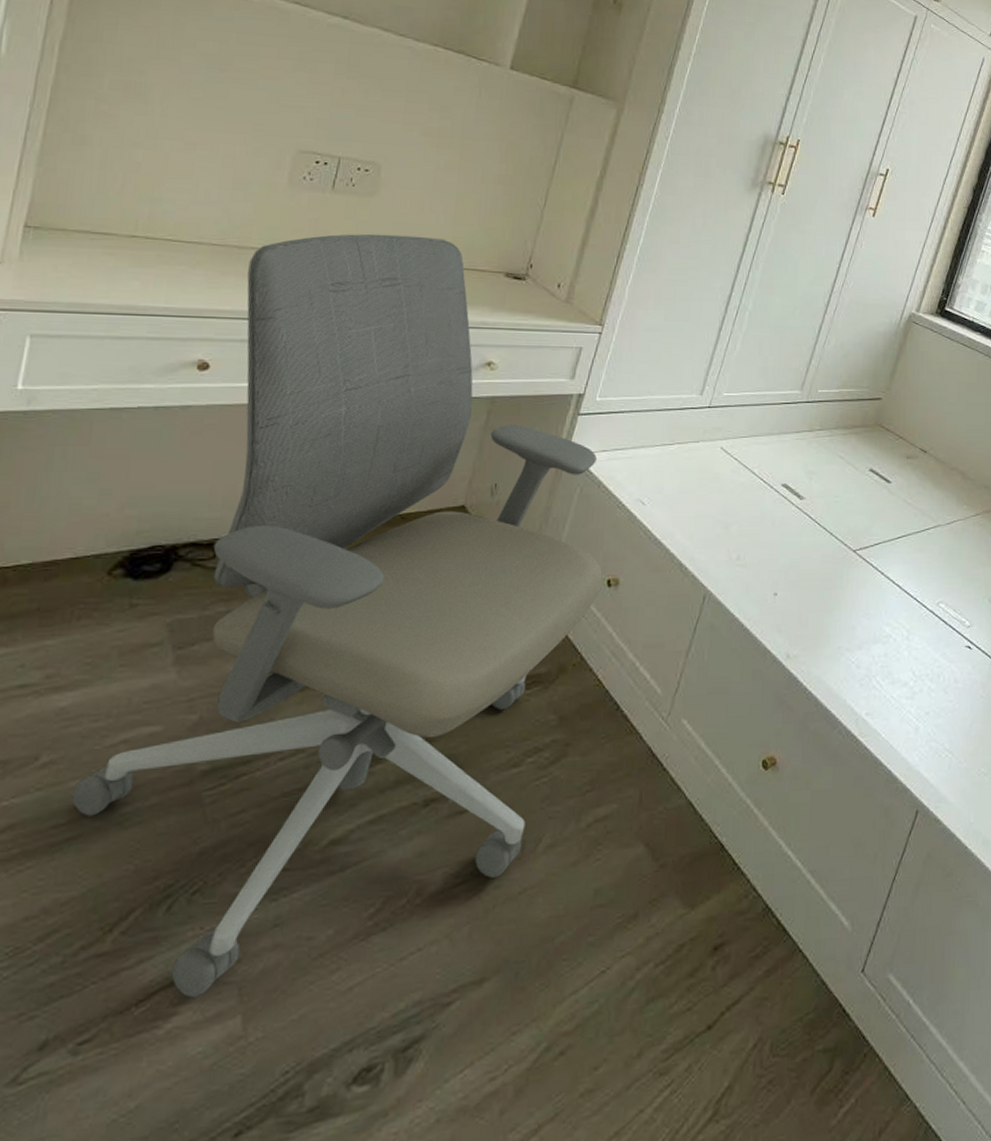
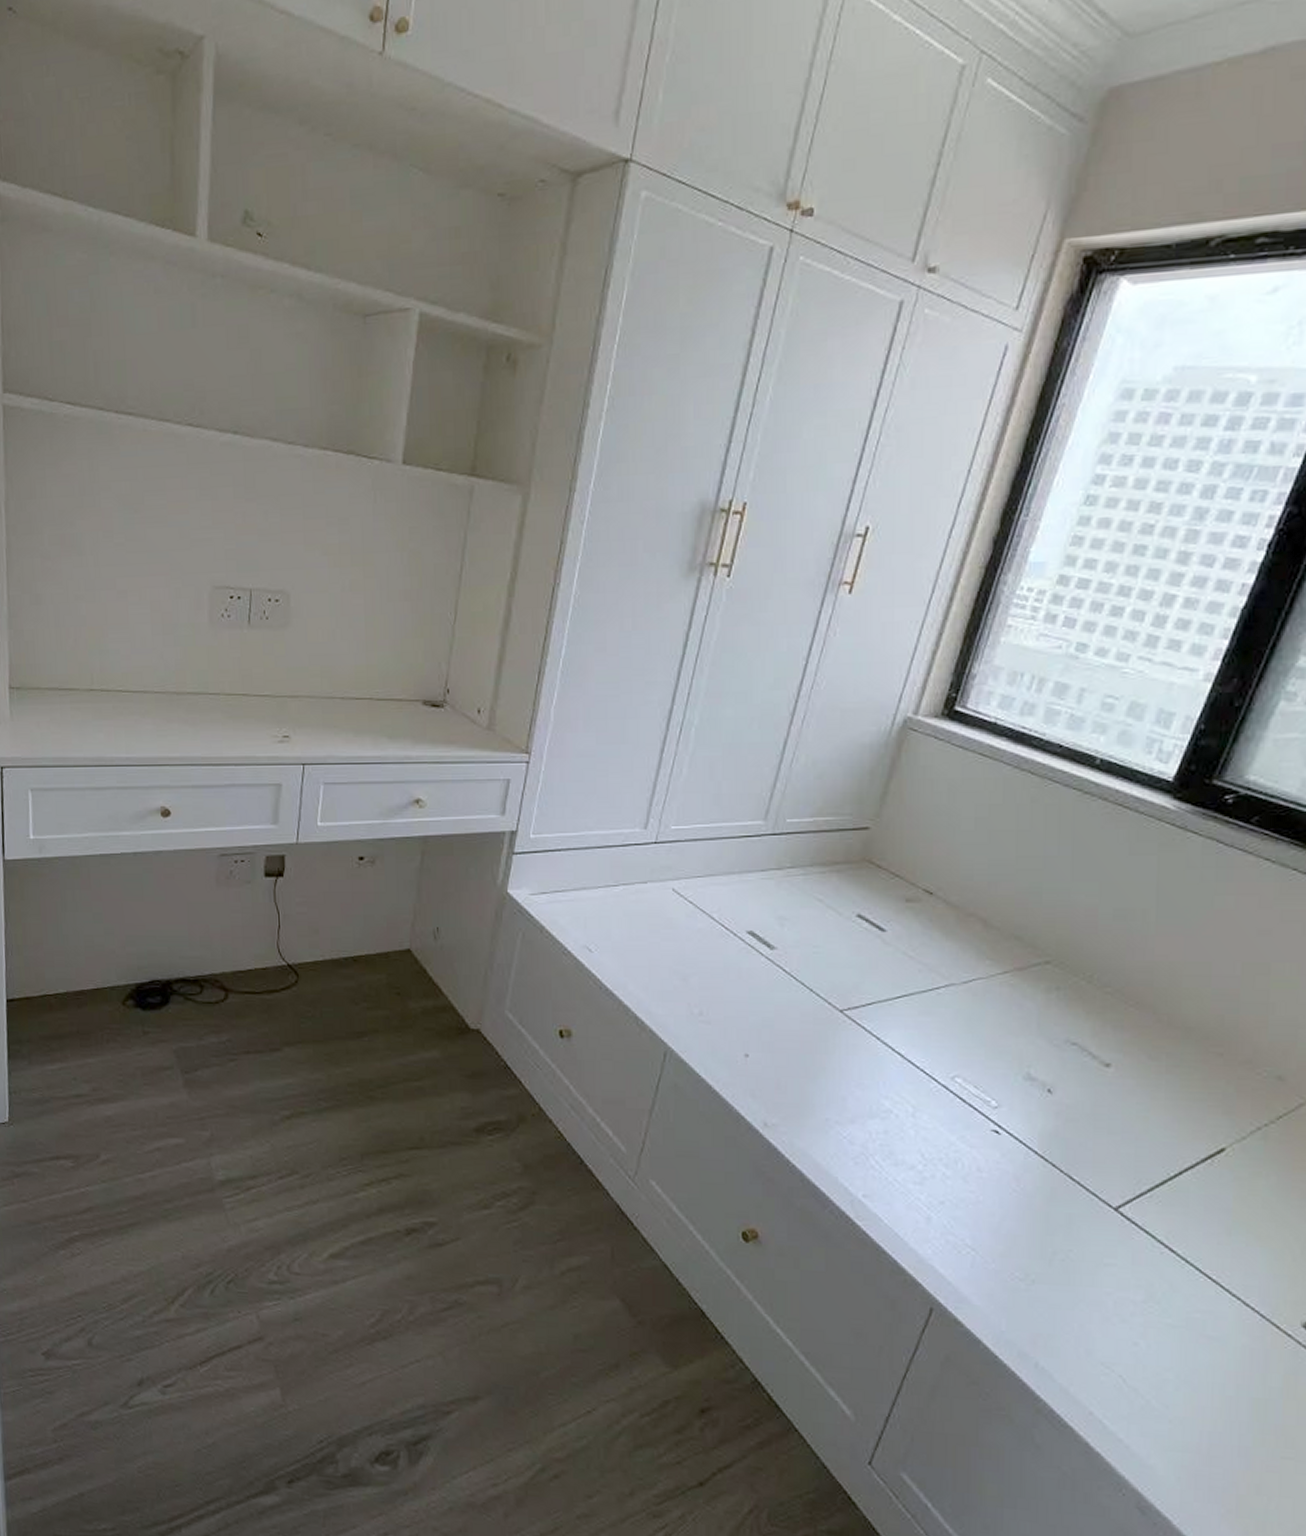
office chair: present [72,233,603,998] -> none [127,667,554,1367]

